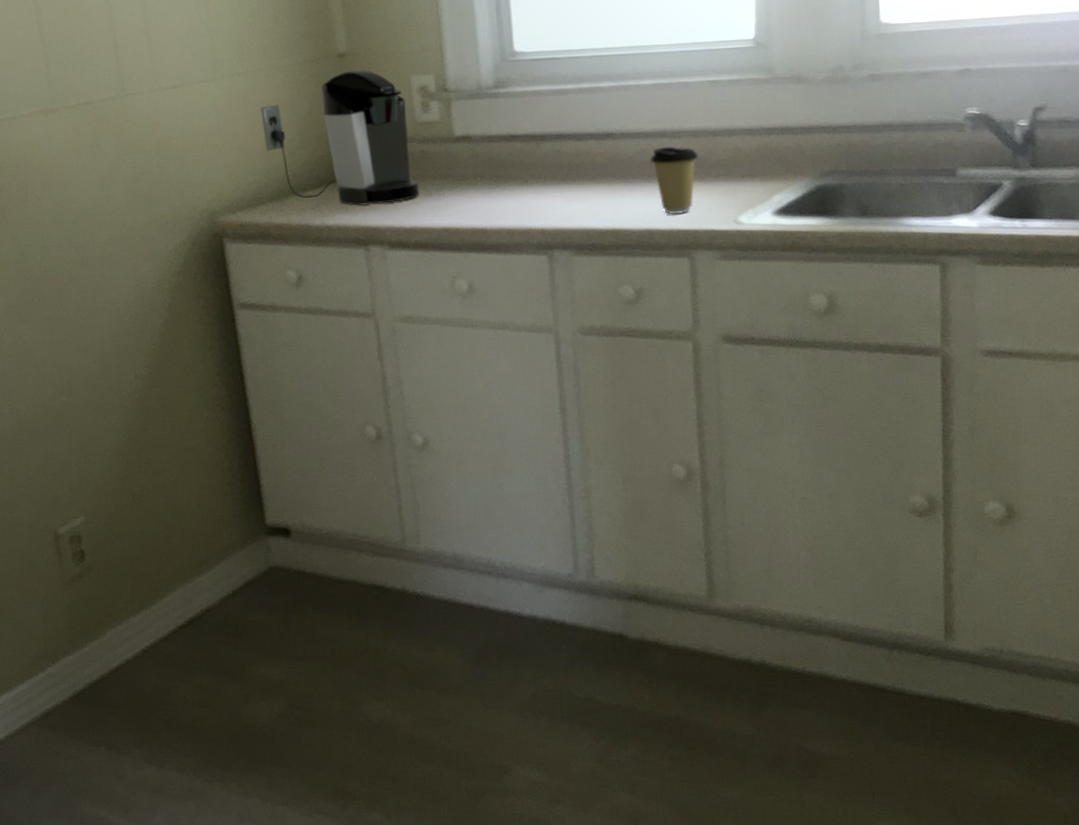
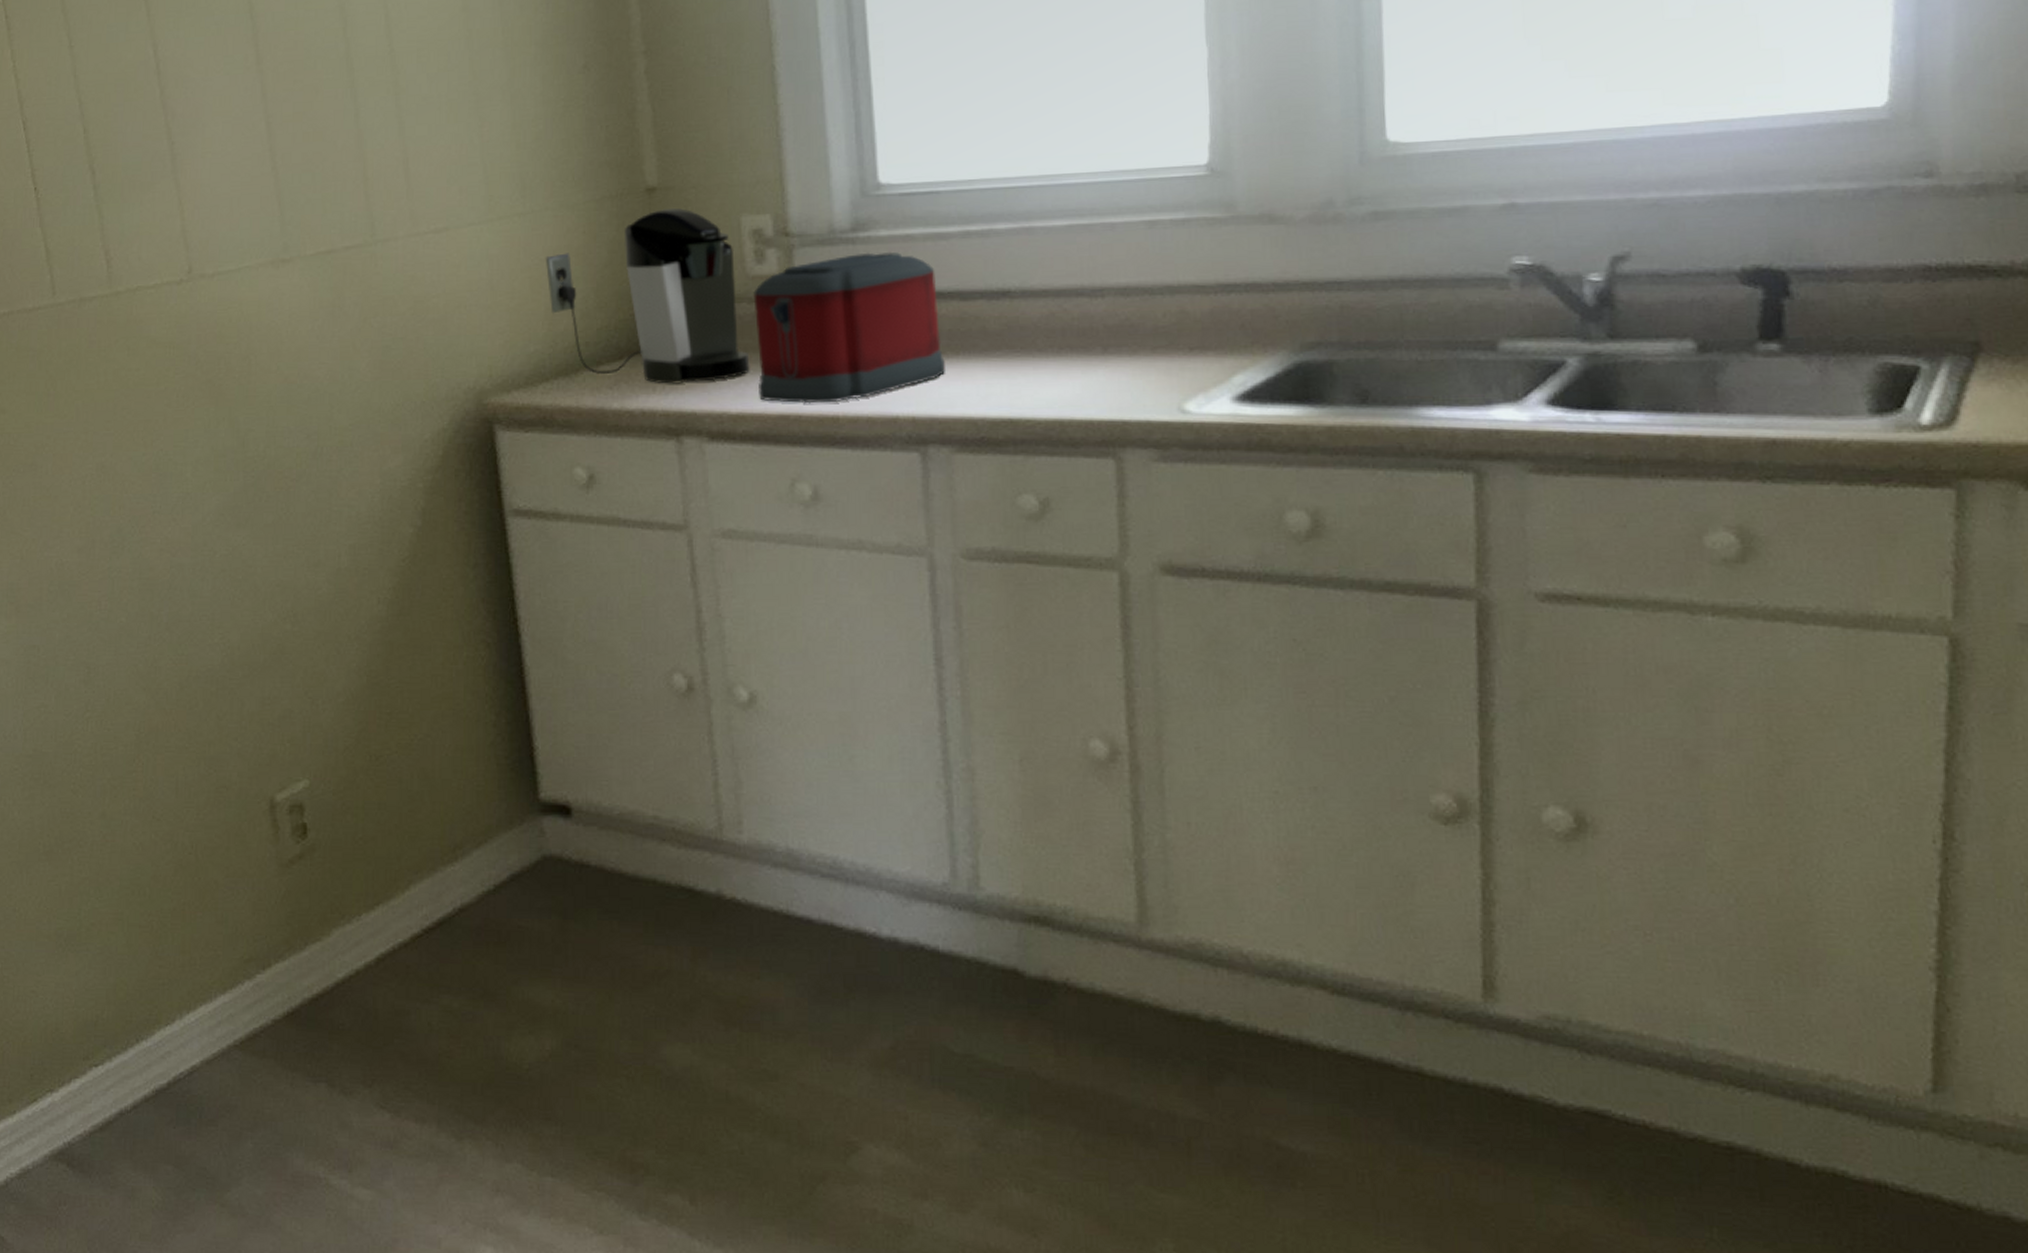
toaster: none [421,103,566,220] -> present [753,251,947,404]
coffee cup: present [650,146,699,215] -> none [1061,308,1129,400]

